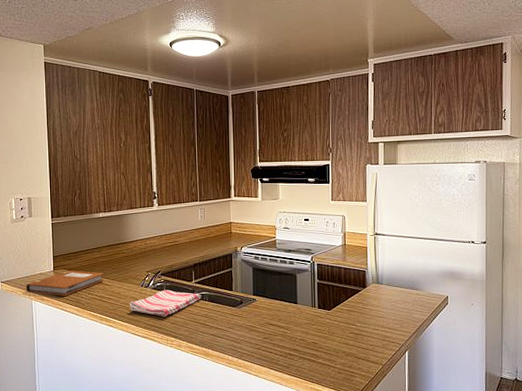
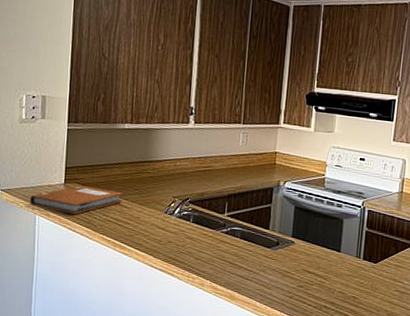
dish towel: present [130,289,202,317] -> none [149,219,233,250]

